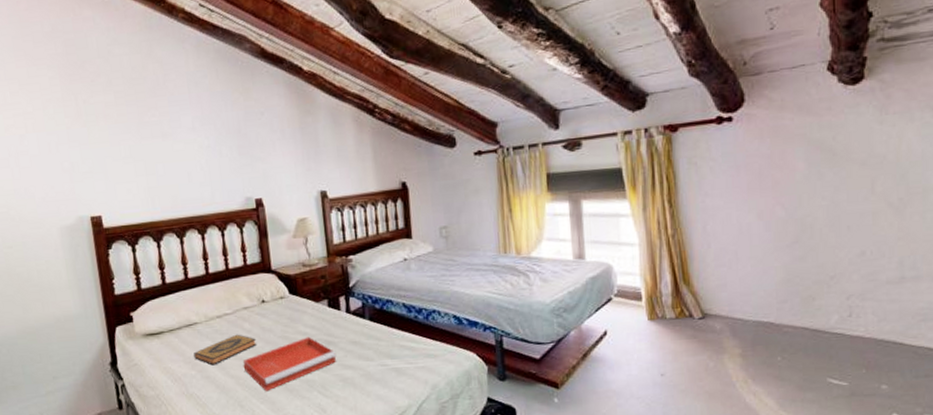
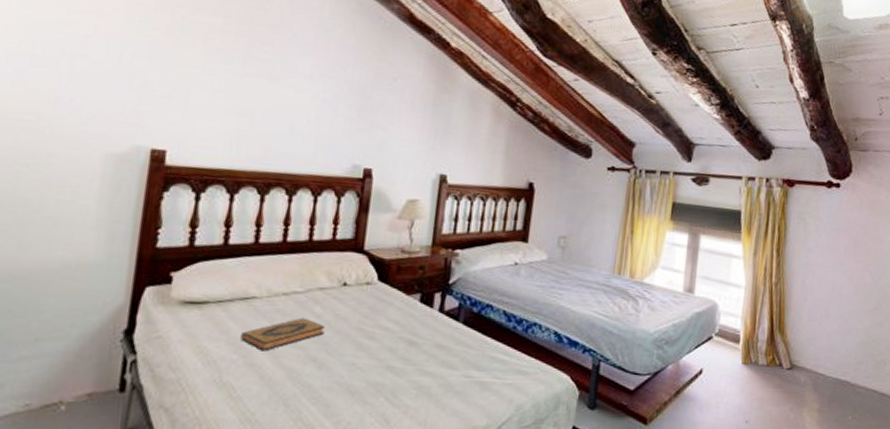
tray: present [242,336,337,392] -> none [300,332,417,391]

